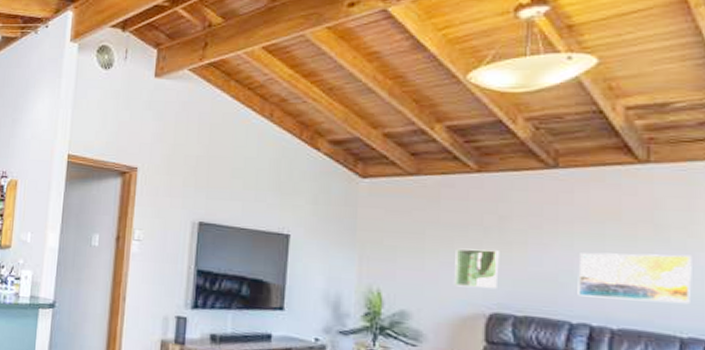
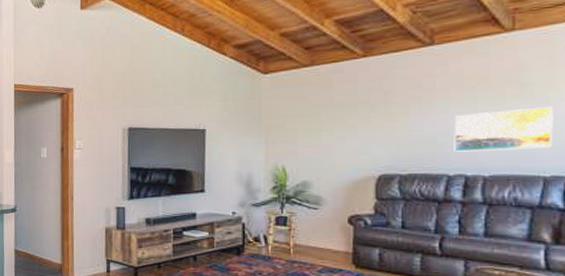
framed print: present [455,248,500,289] -> none [347,122,385,156]

